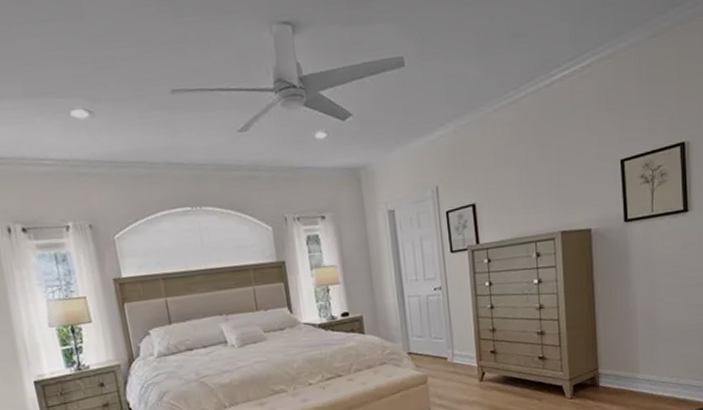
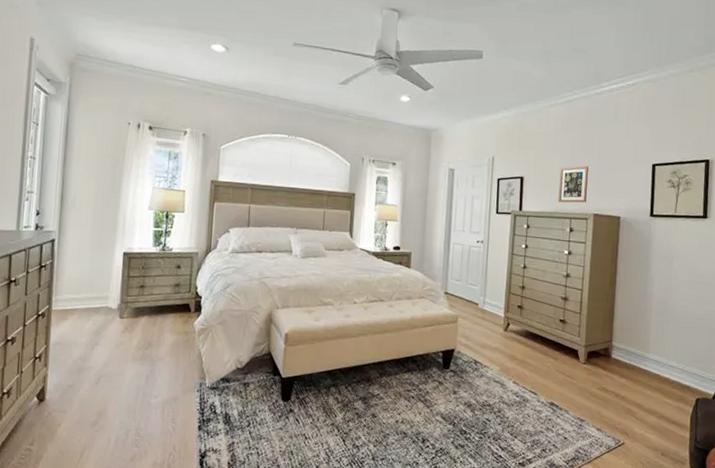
picture frame: none [516,176,552,226] -> present [558,166,588,203]

